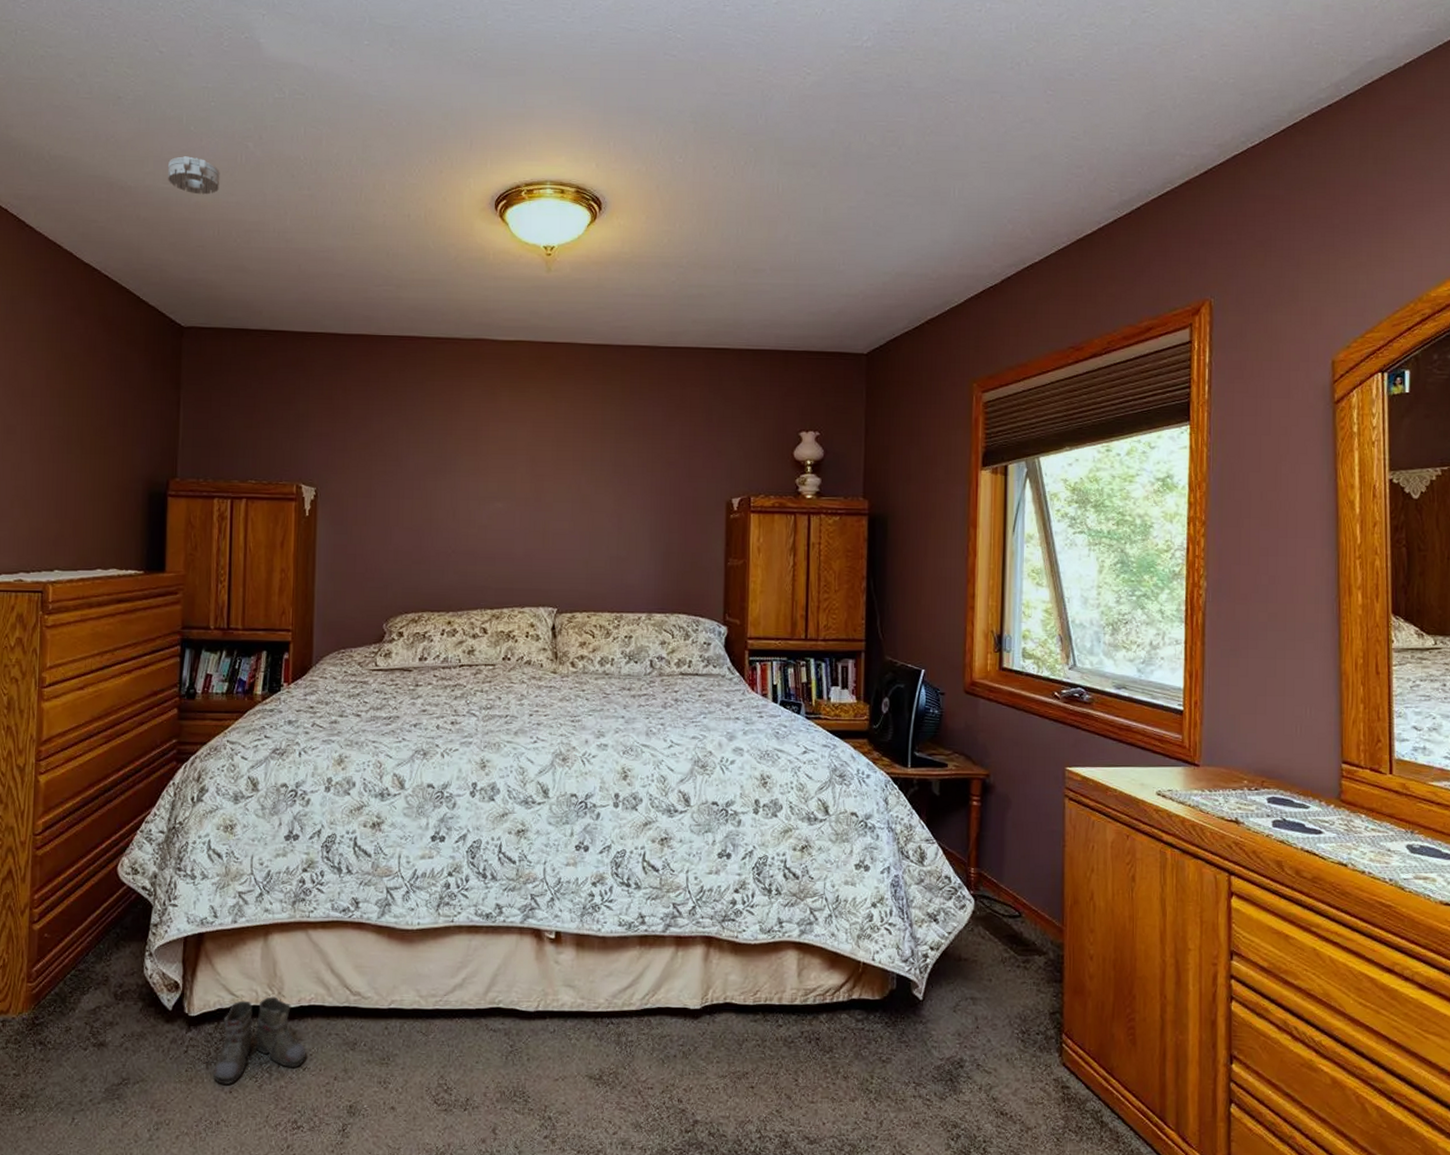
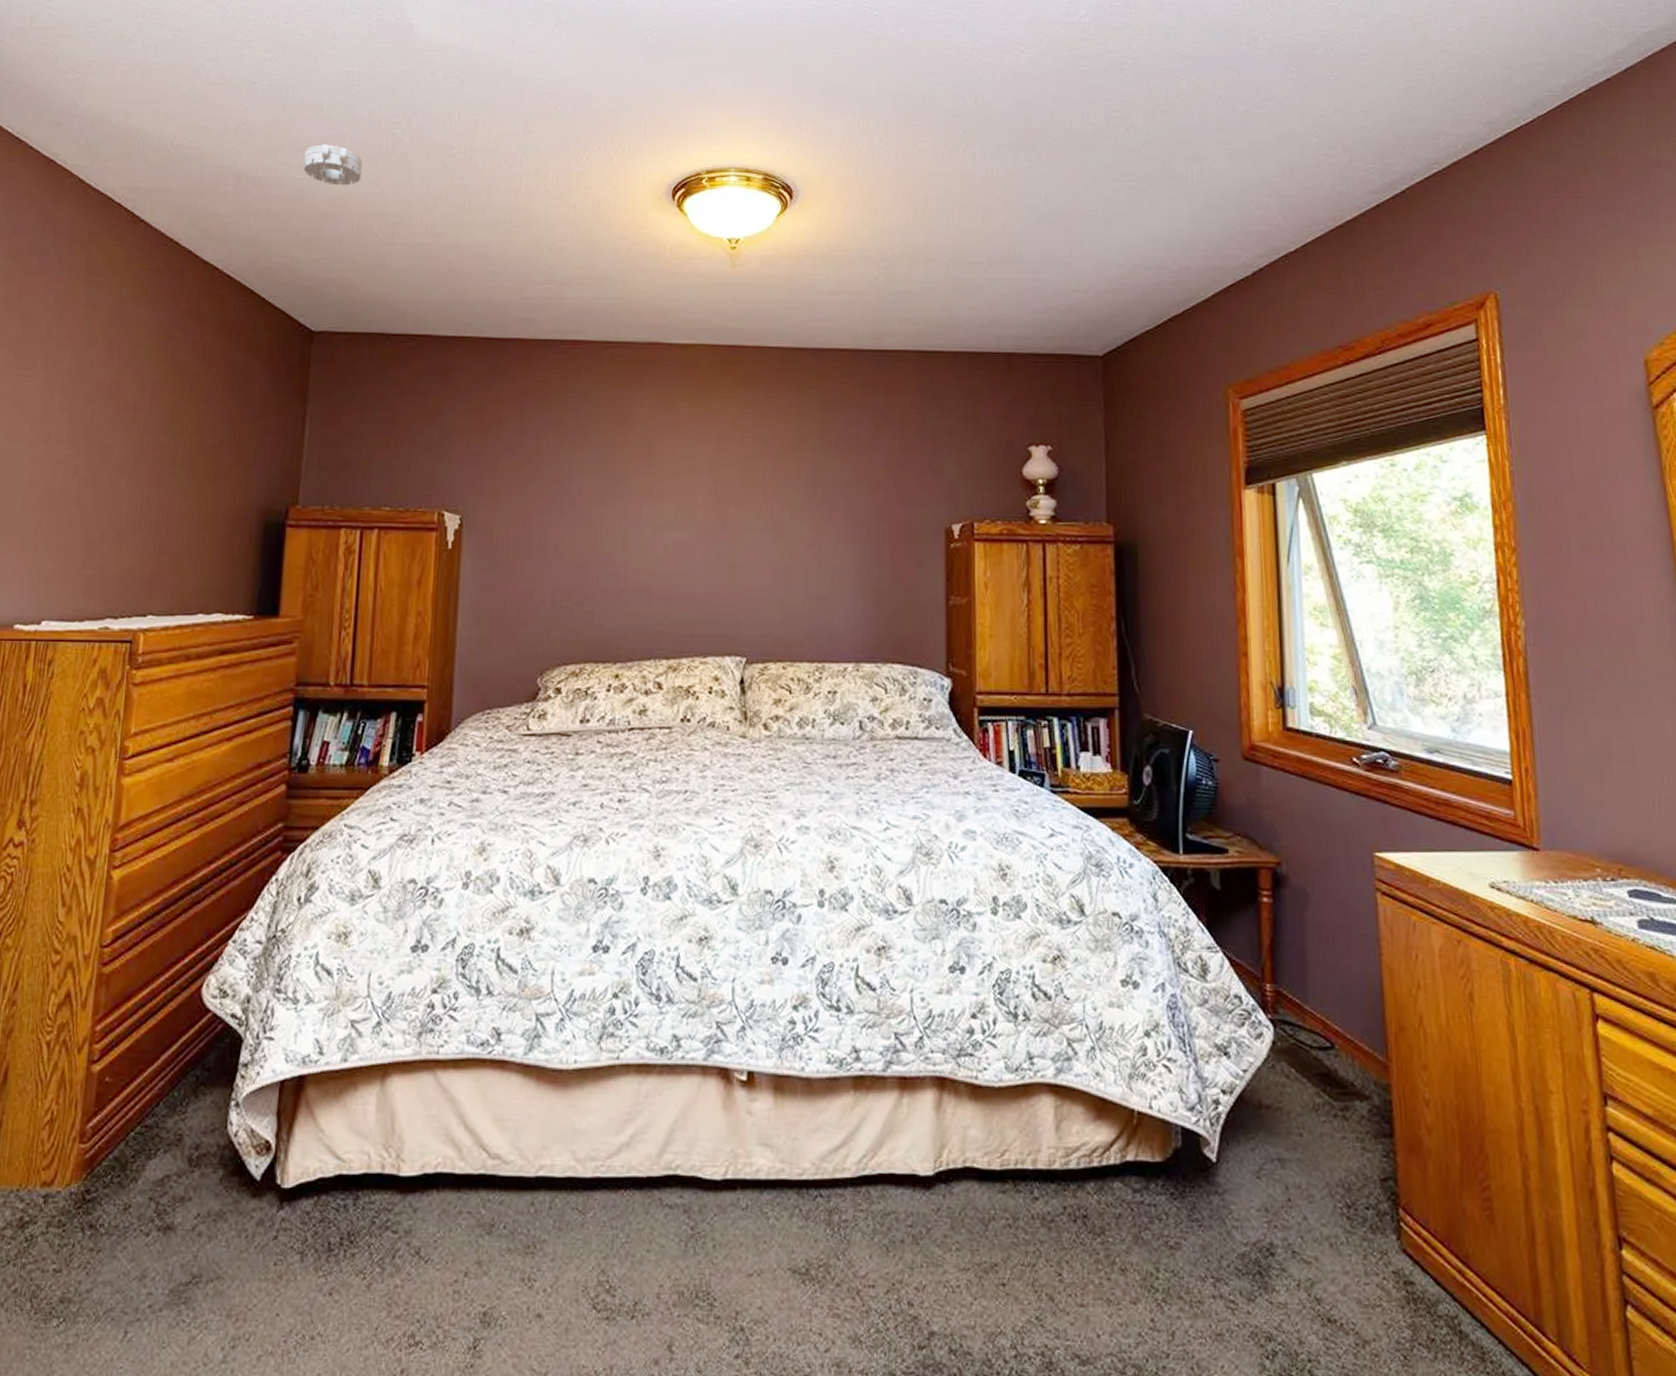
boots: present [206,996,306,1086] -> none [300,1161,430,1285]

